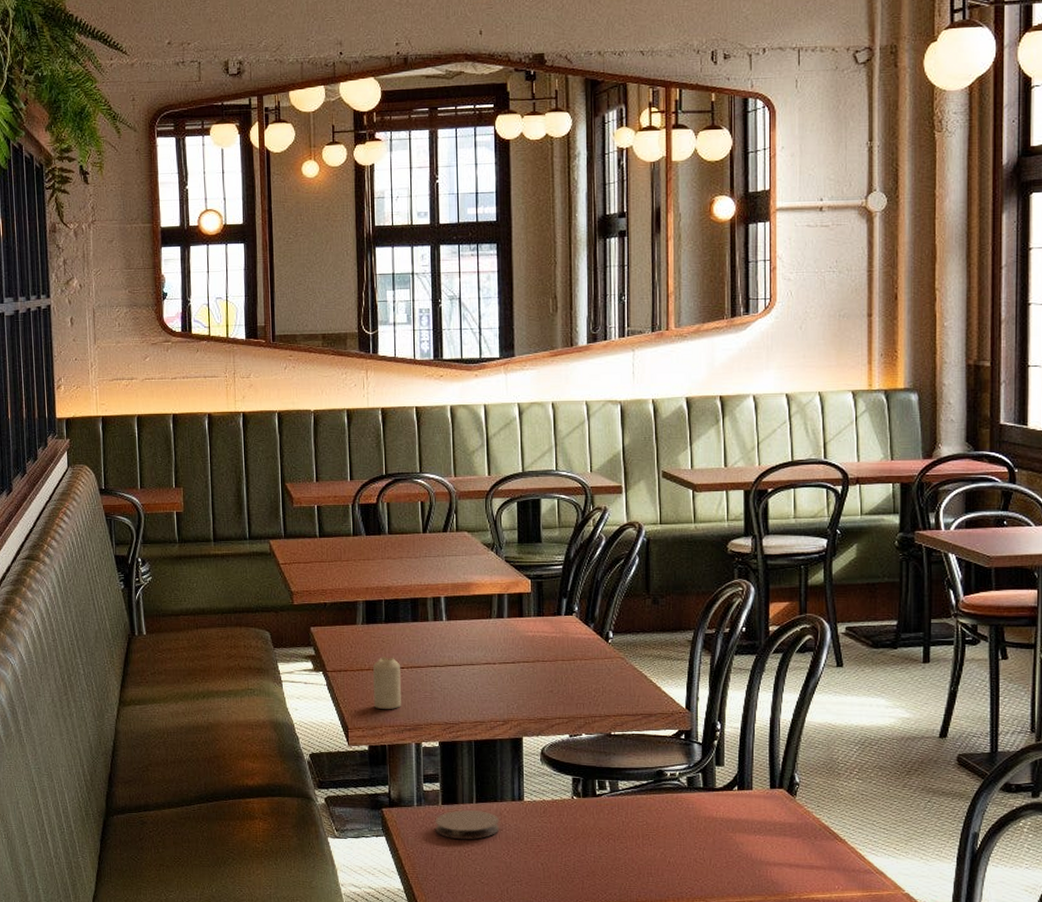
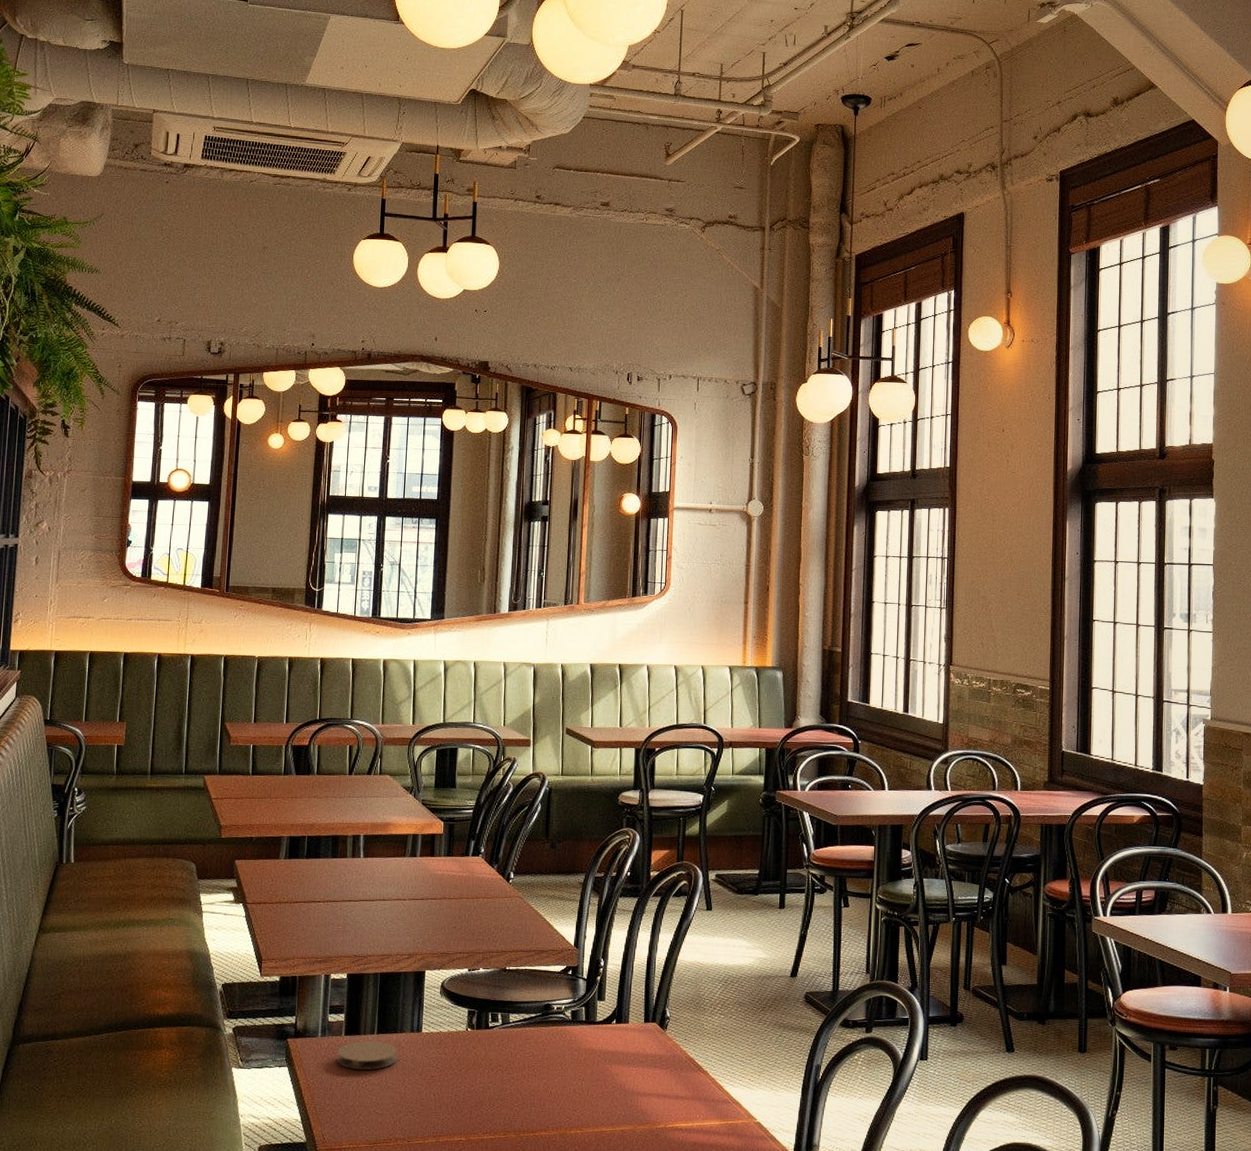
candle: present [373,657,401,709] -> none [289,890,317,941]

